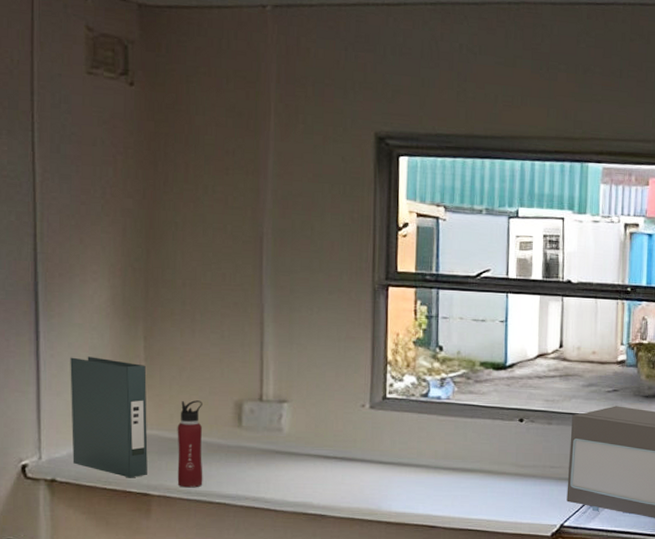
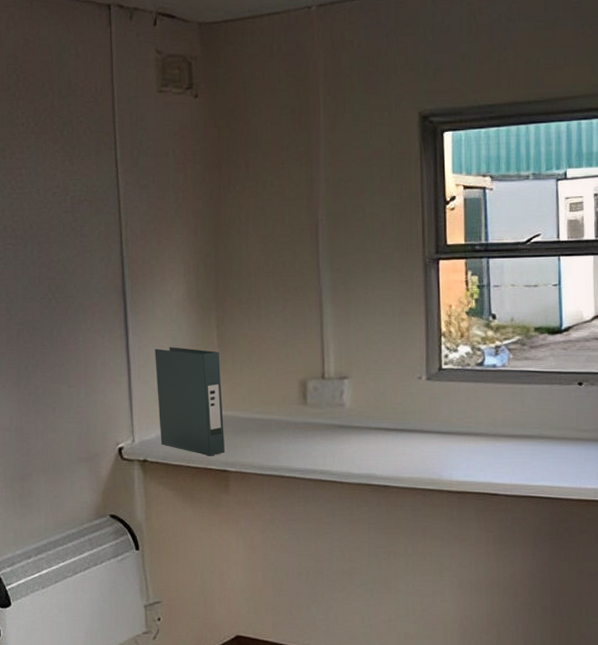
water bottle: present [177,400,203,488] -> none [249,381,274,463]

